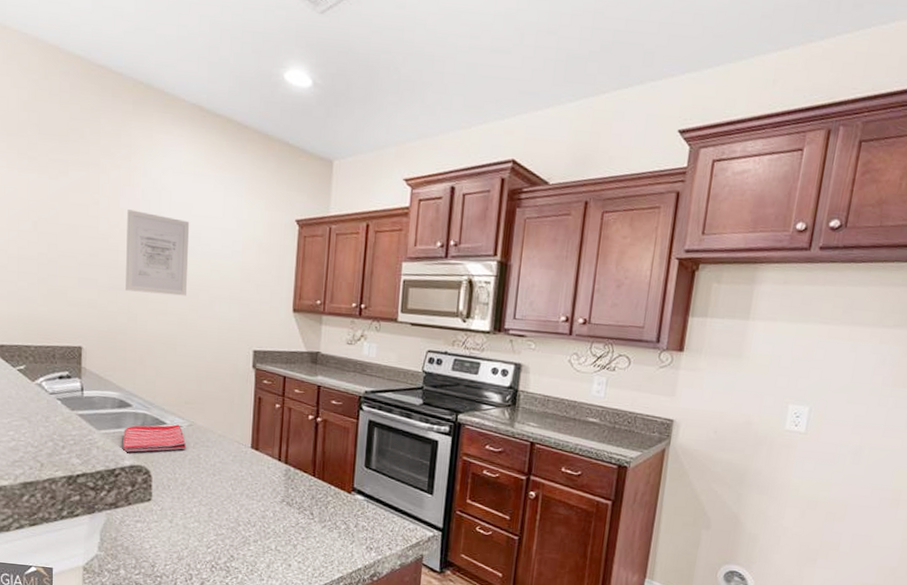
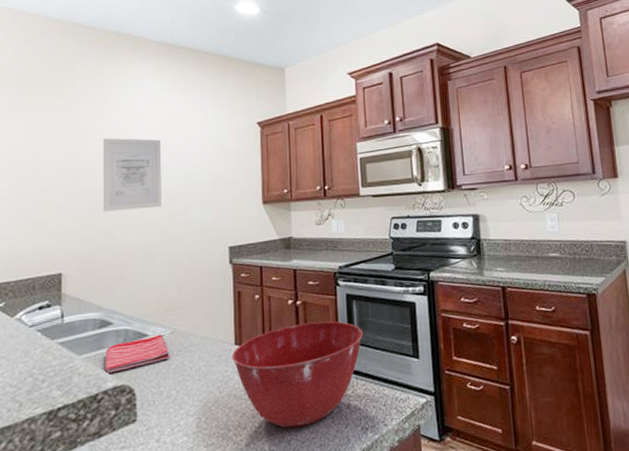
mixing bowl: none [247,440,381,535] -> present [232,321,364,428]

